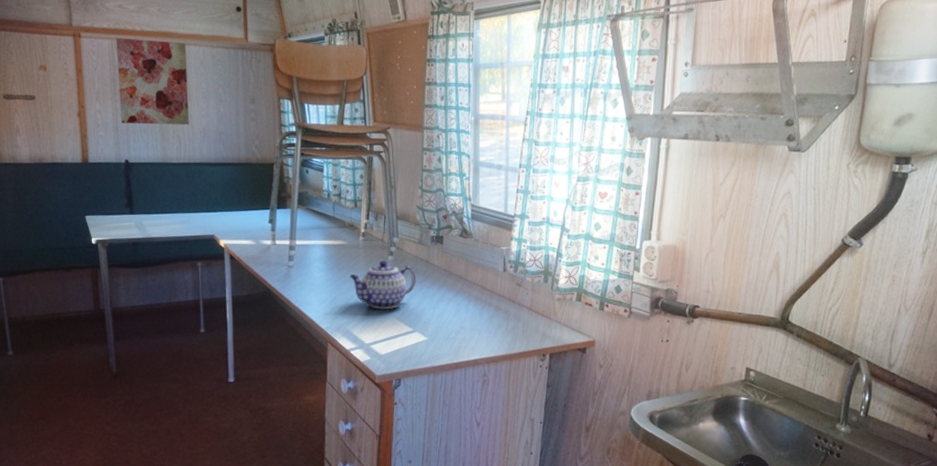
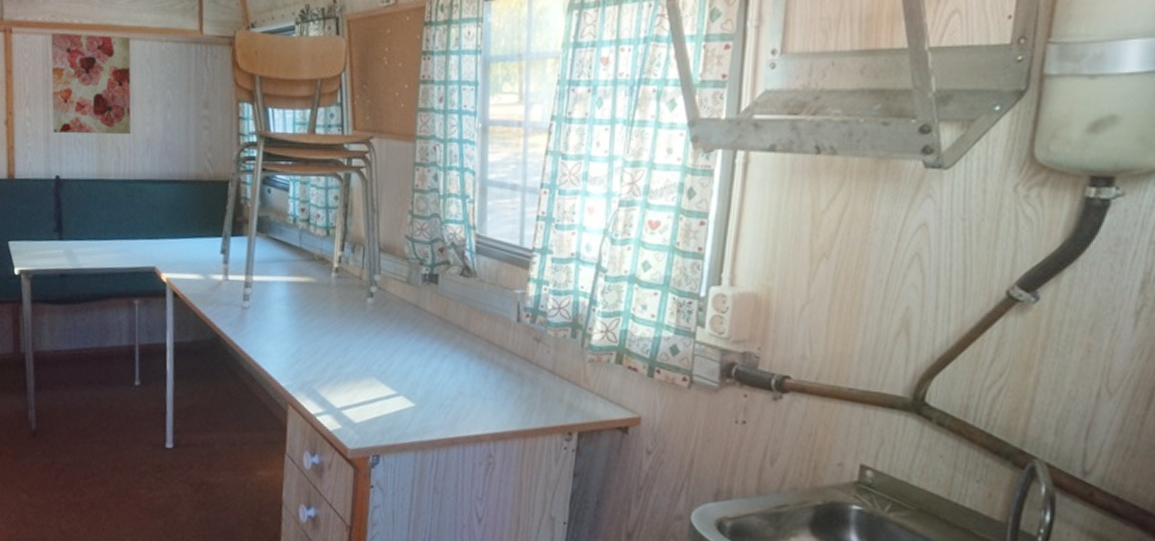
teapot: present [349,261,416,310] -> none [318,304,403,366]

